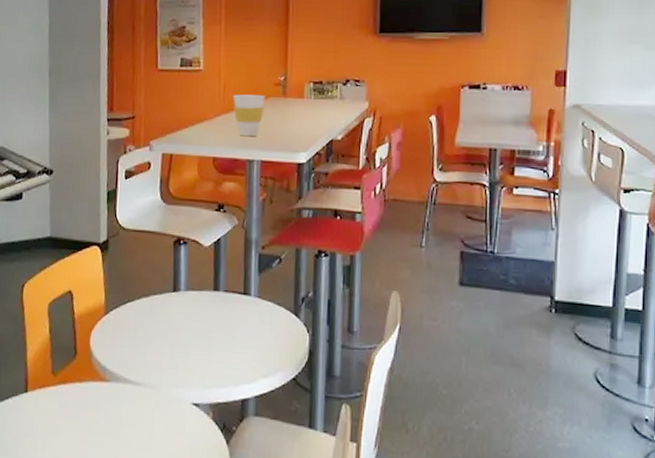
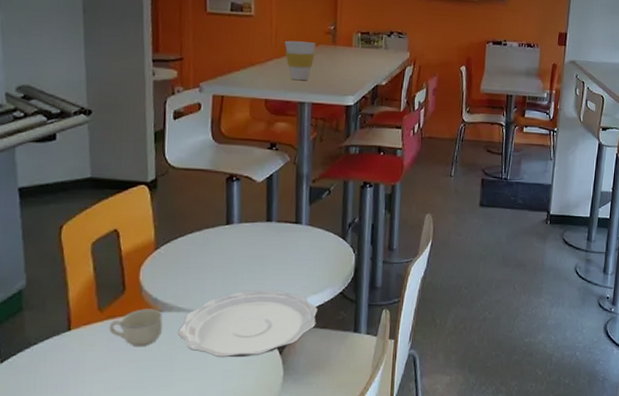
cup: none [61,376,111,417] -> present [109,309,163,346]
plate: none [124,366,269,443] -> present [178,289,318,358]

